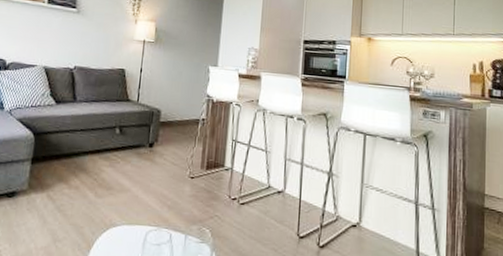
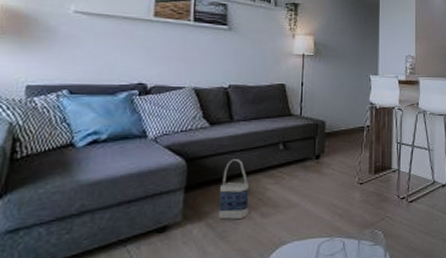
bag: none [58,138,86,195] -> present [218,159,250,220]

